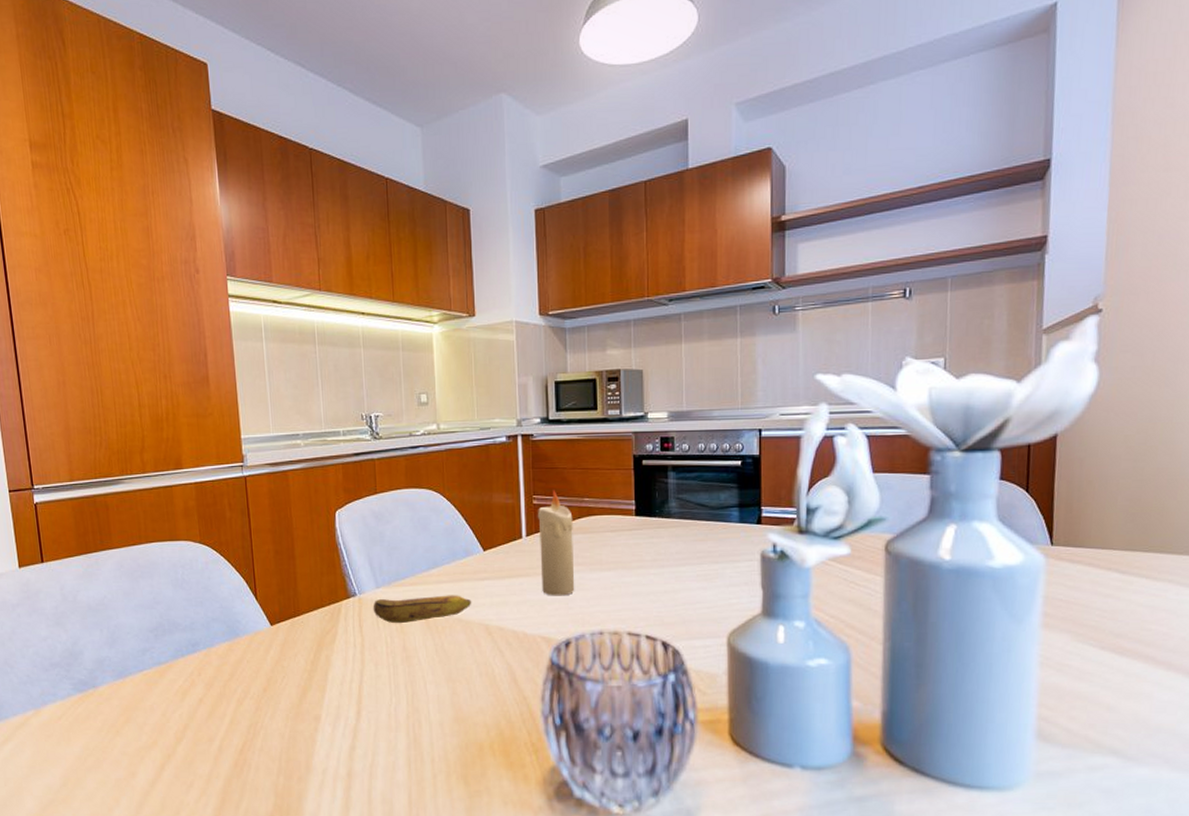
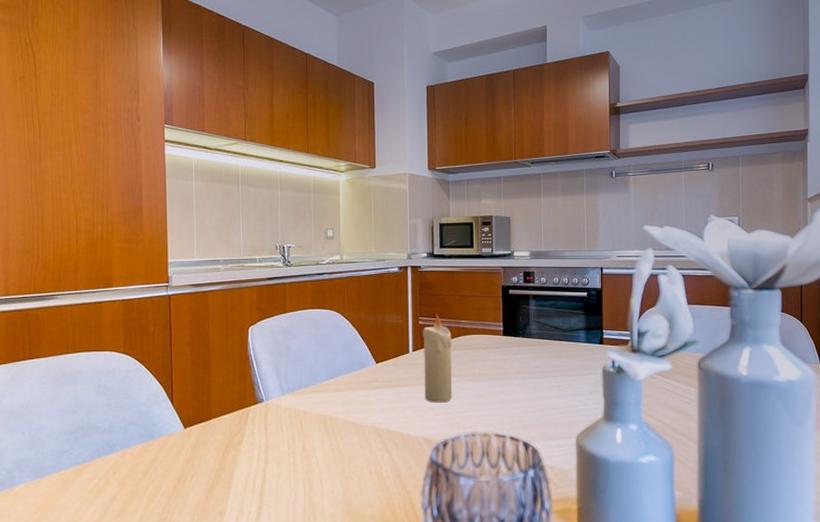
banana: present [373,595,472,624] -> none [278,401,365,427]

